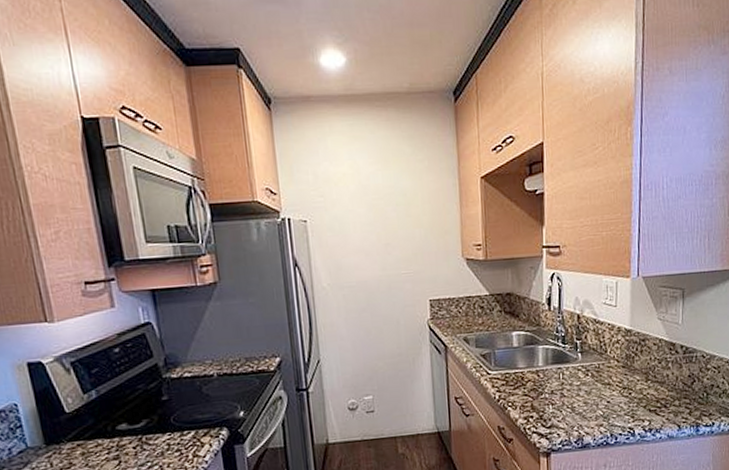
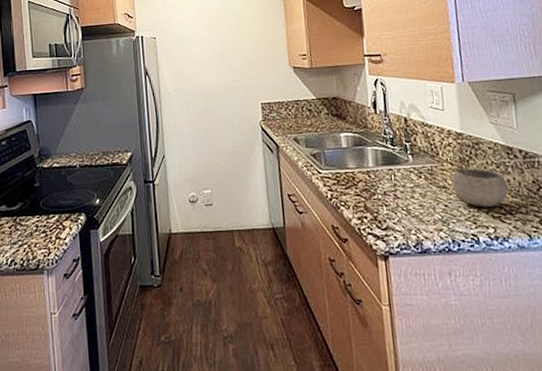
bowl: none [616,364,666,402] -> present [451,168,508,207]

